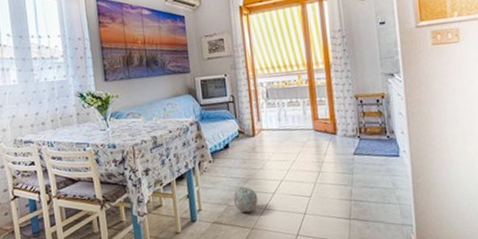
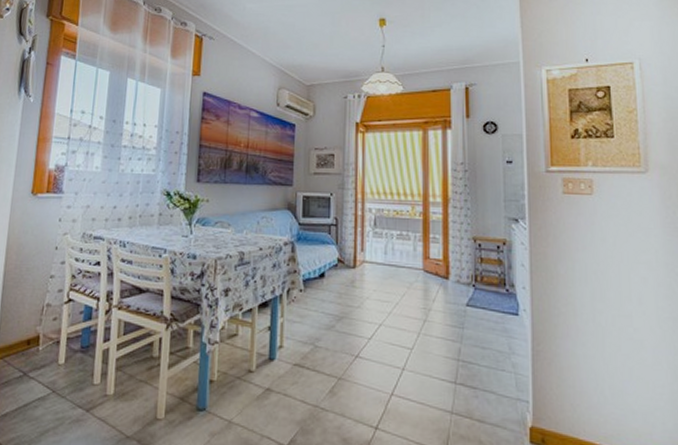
decorative ball: present [233,187,258,213] -> none [321,326,351,359]

